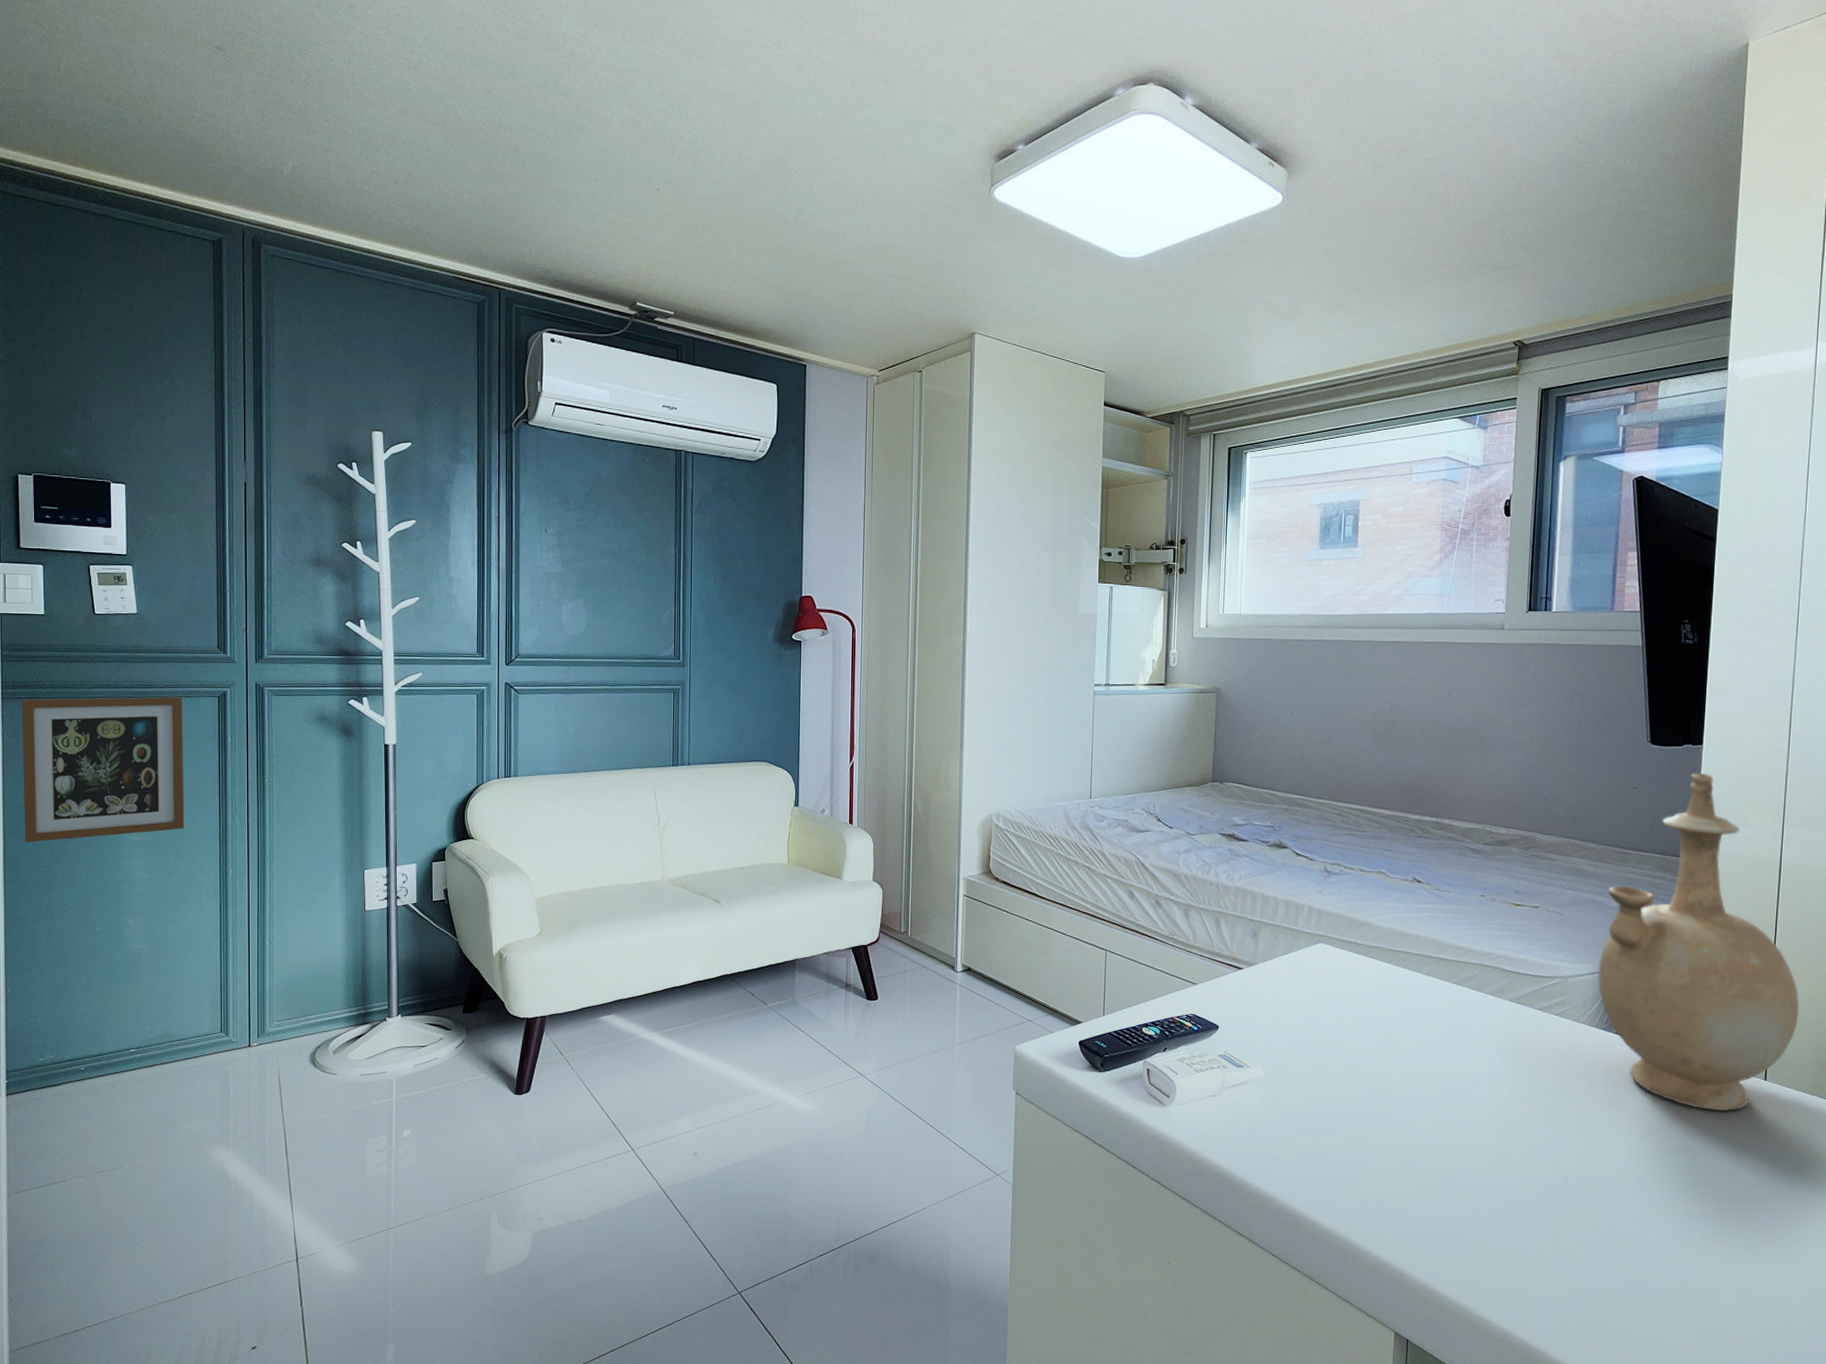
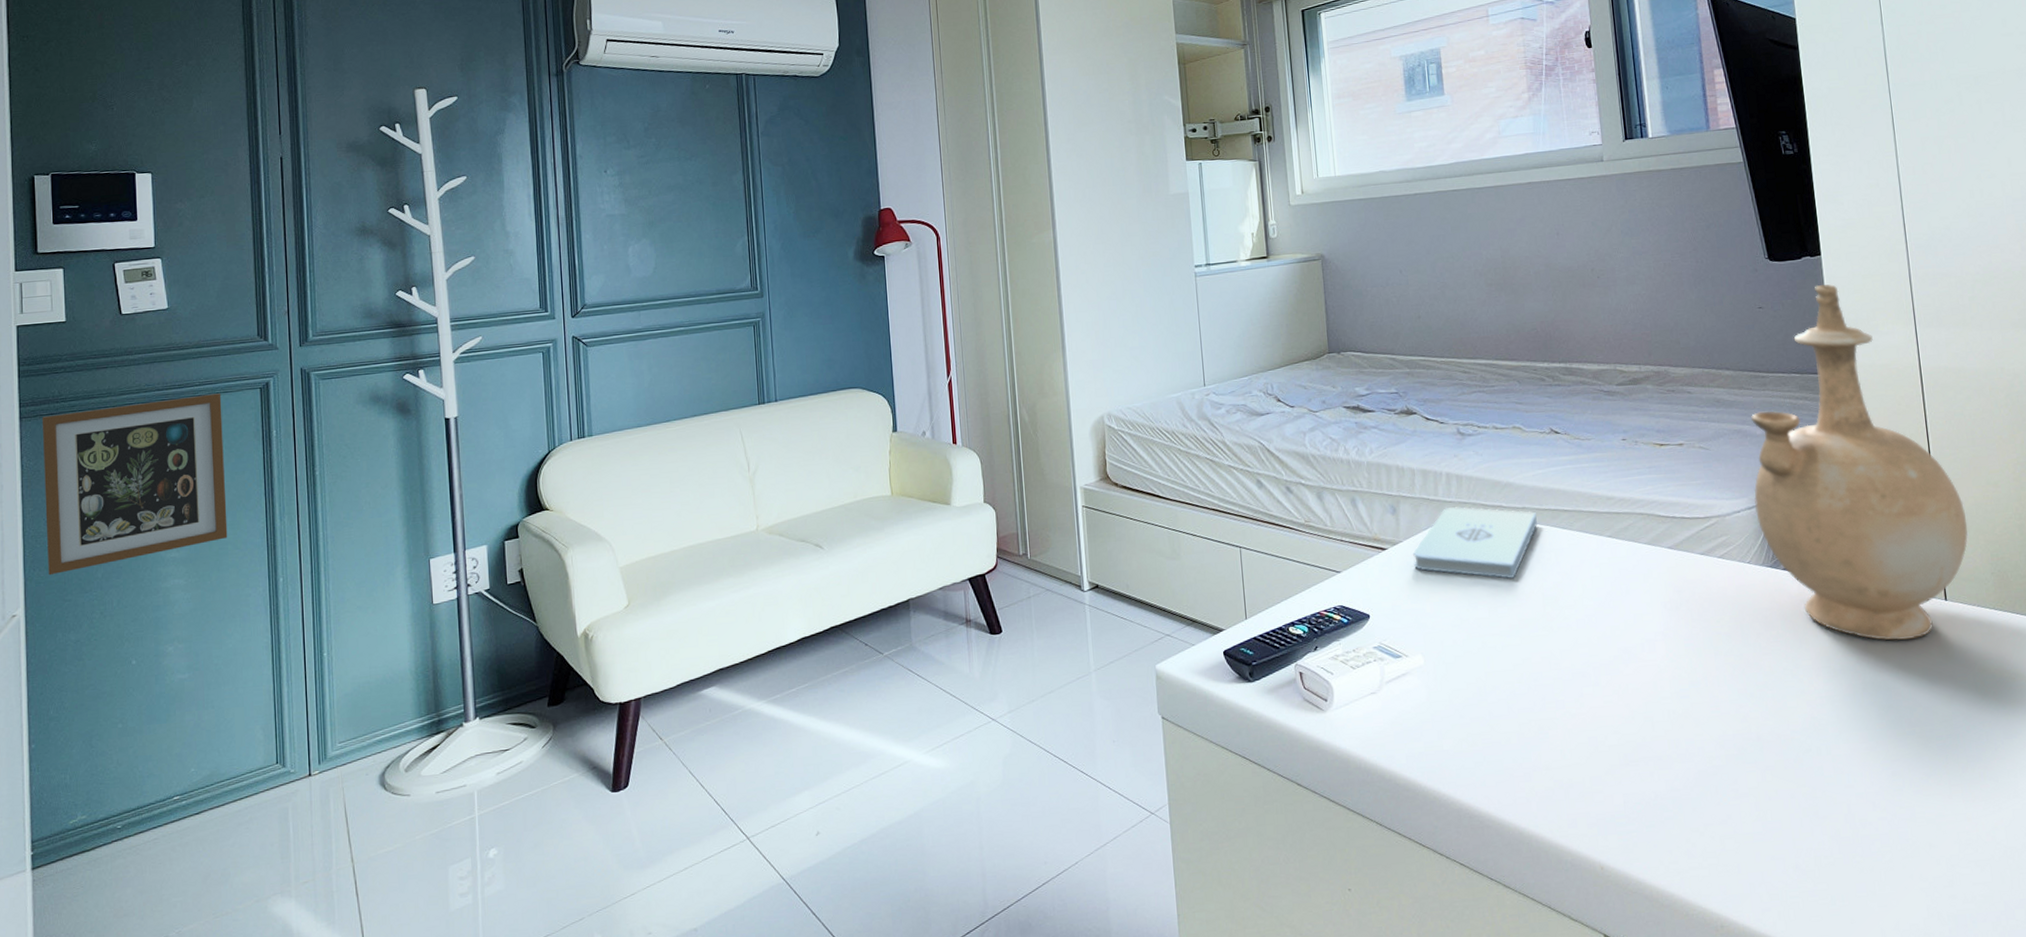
notepad: none [1266,938,1388,1010] -> present [1413,507,1537,579]

